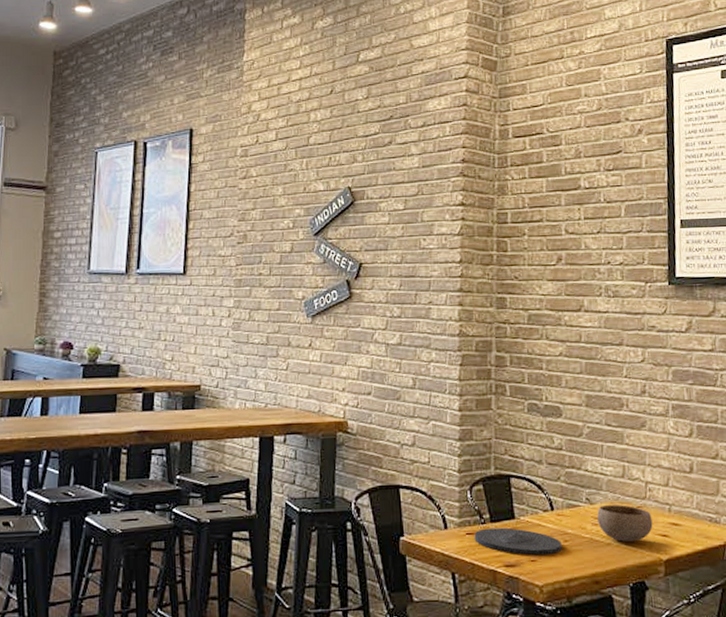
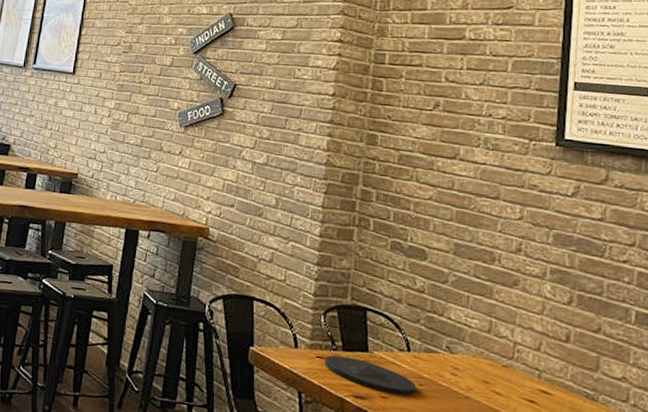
bowl: present [597,505,653,543] -> none [457,357,519,402]

